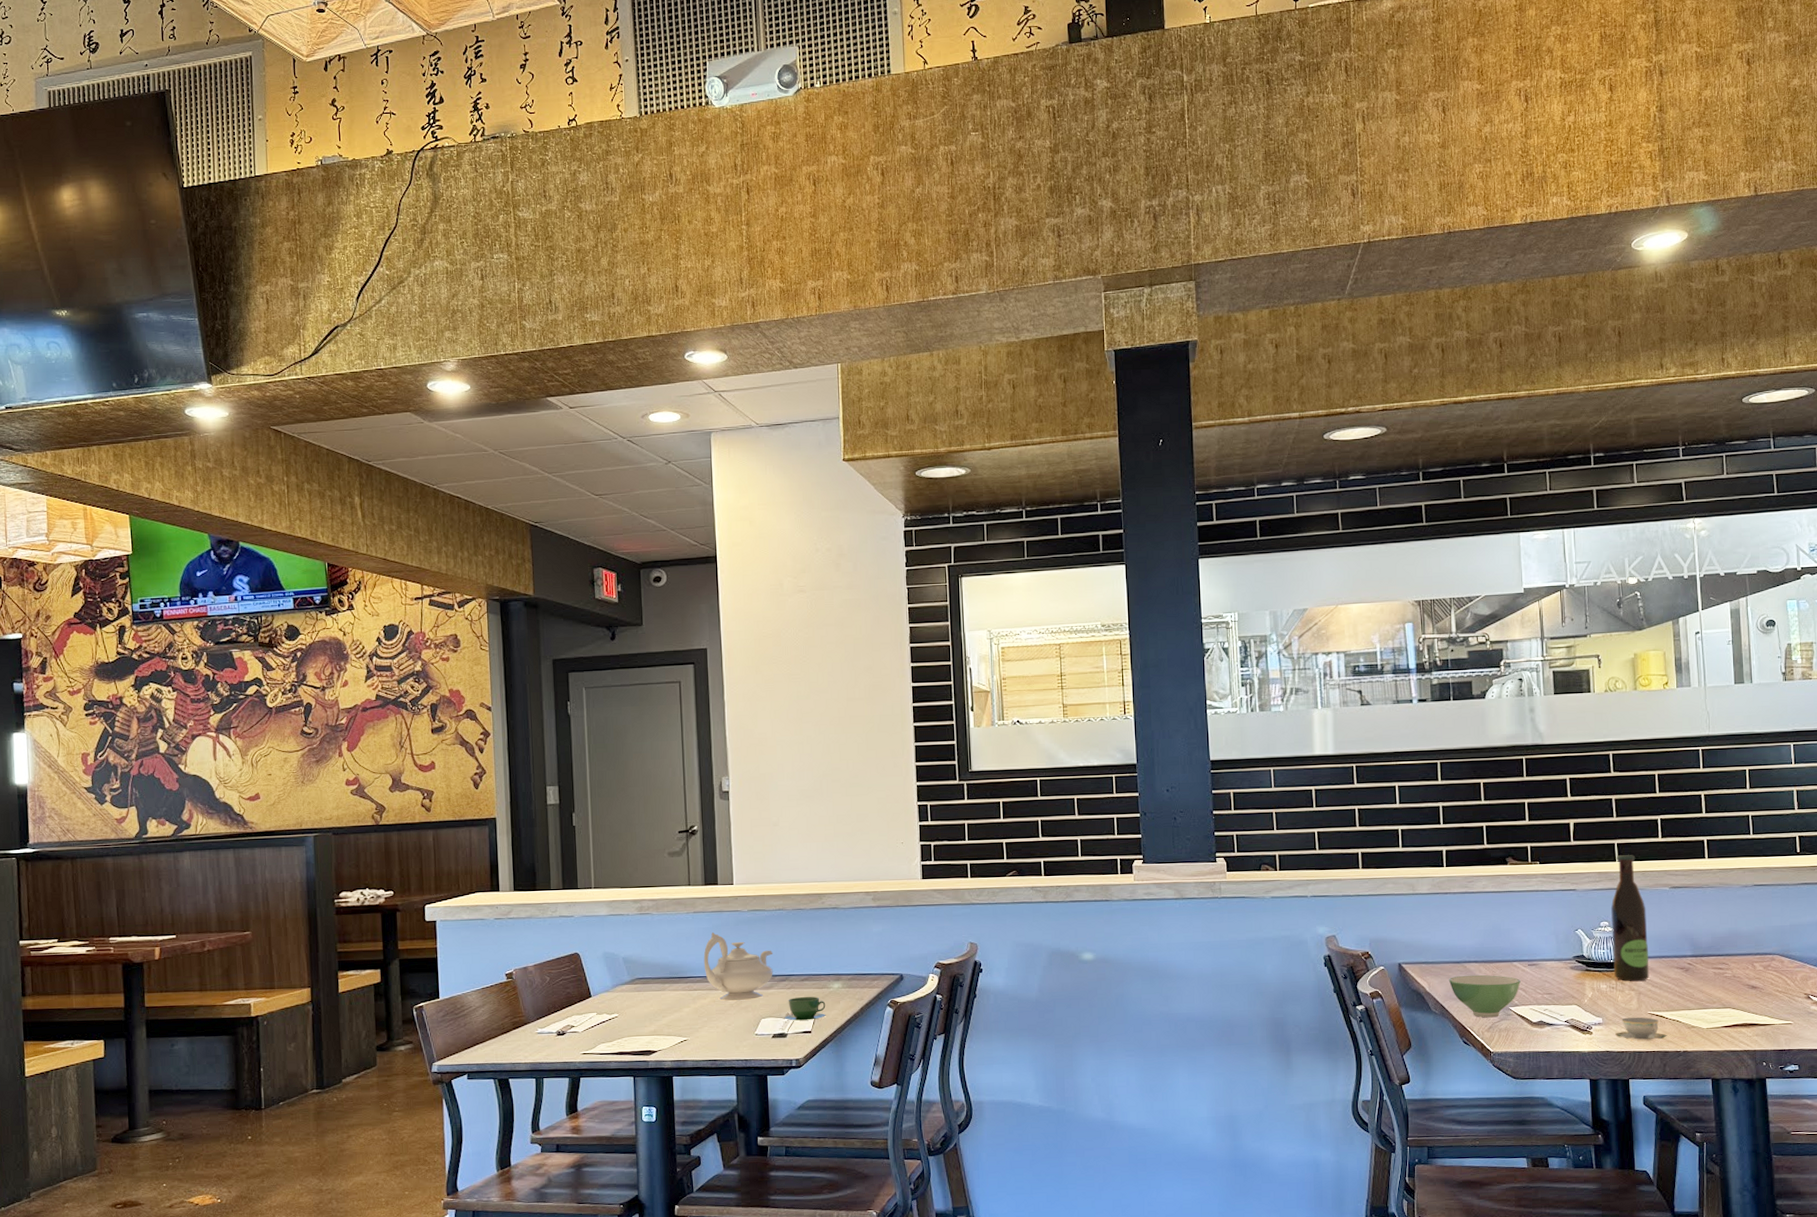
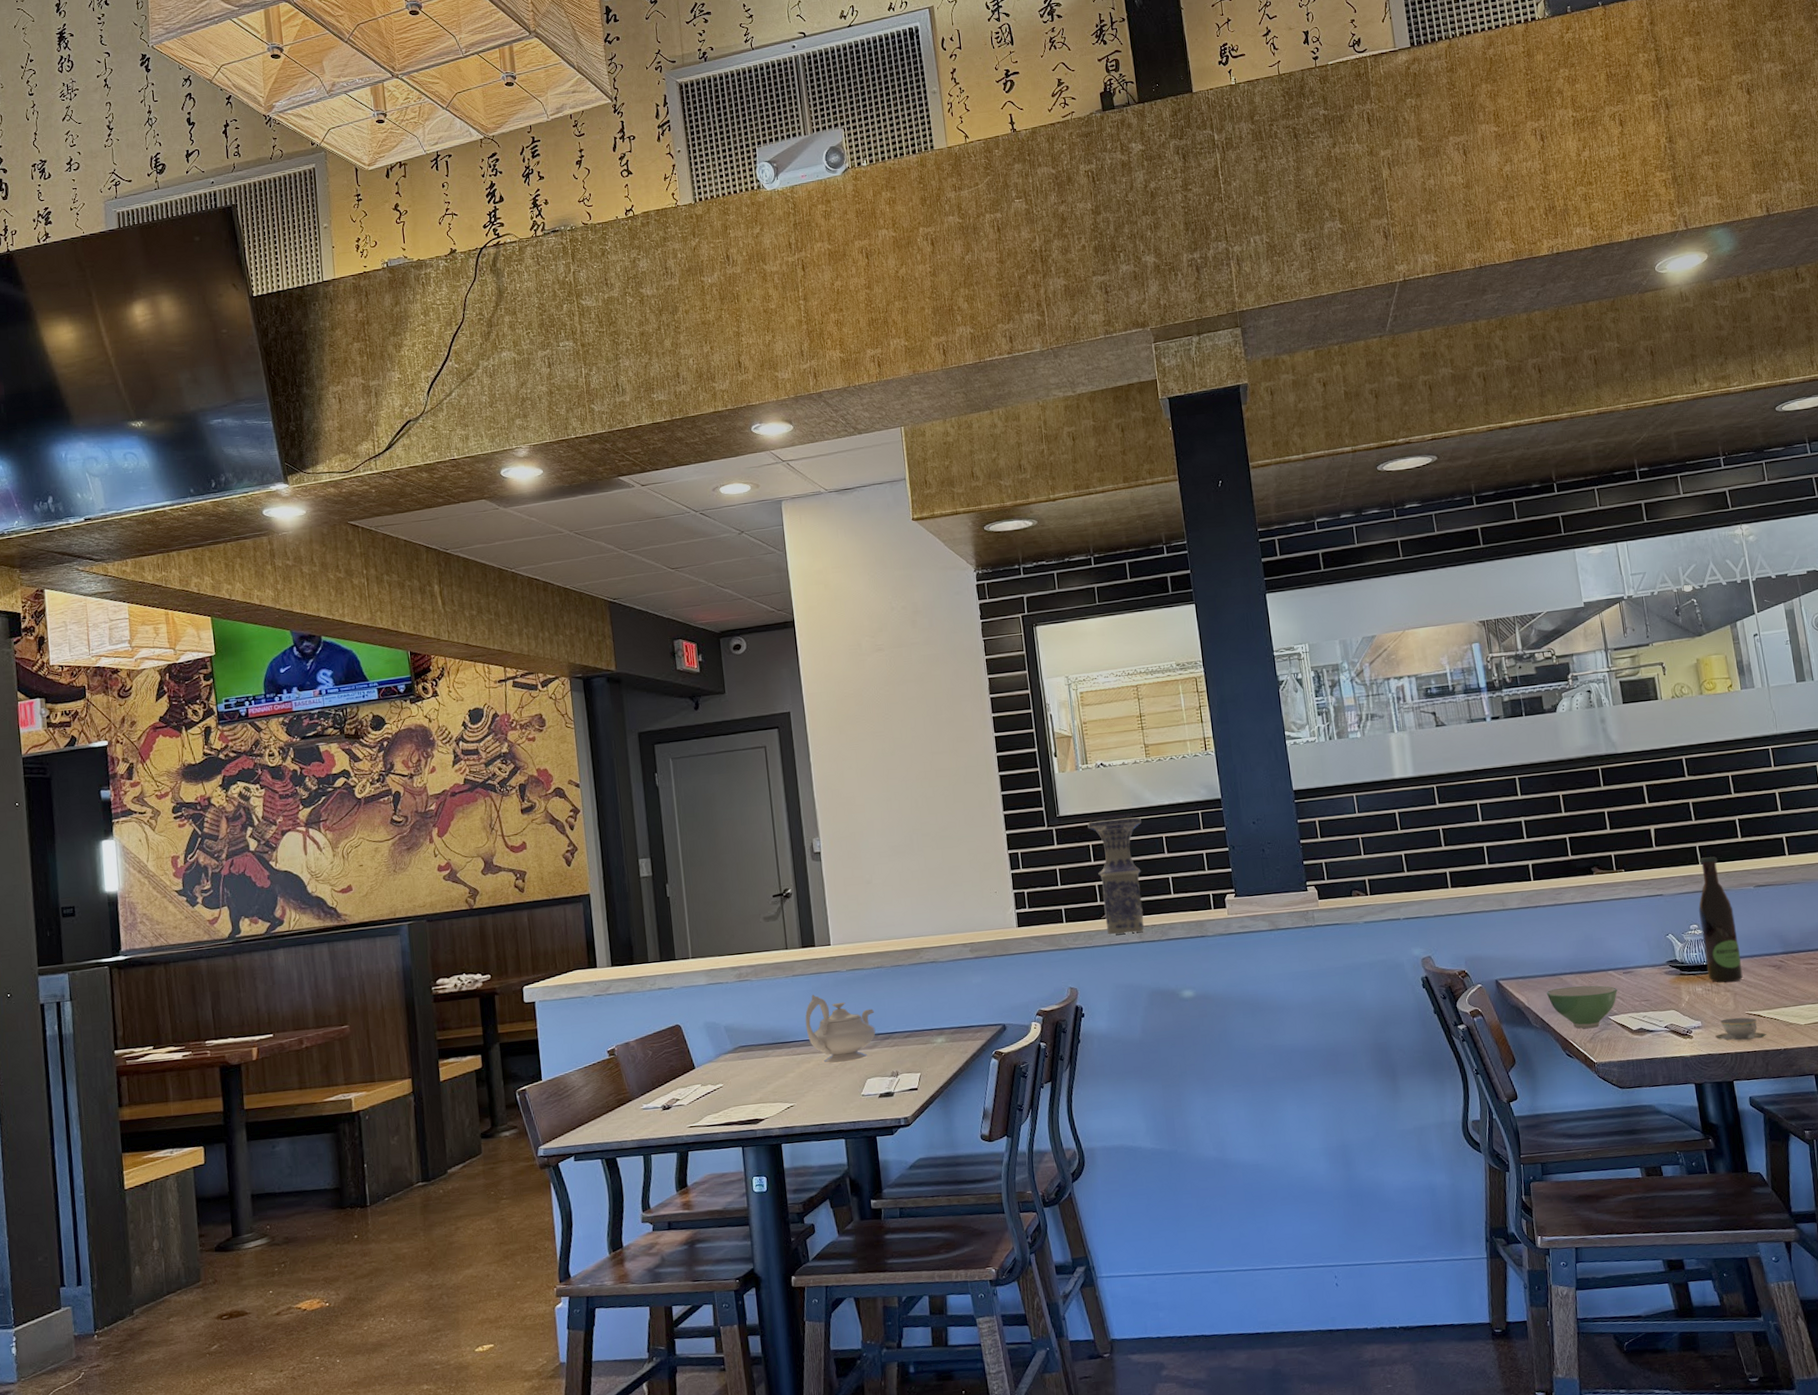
teacup: present [784,996,826,1021] -> none [889,1052,932,1079]
vase: none [999,776,1054,893] -> present [1087,817,1144,935]

